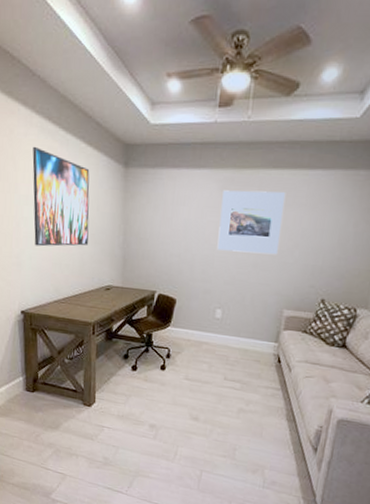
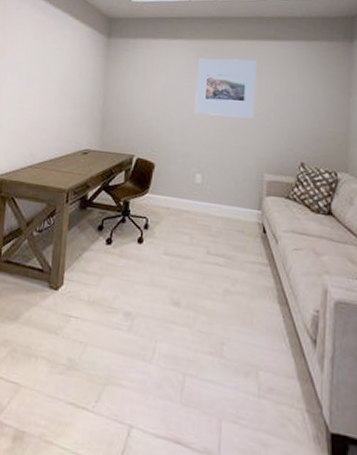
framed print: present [32,146,90,247] -> none [15,19,75,110]

